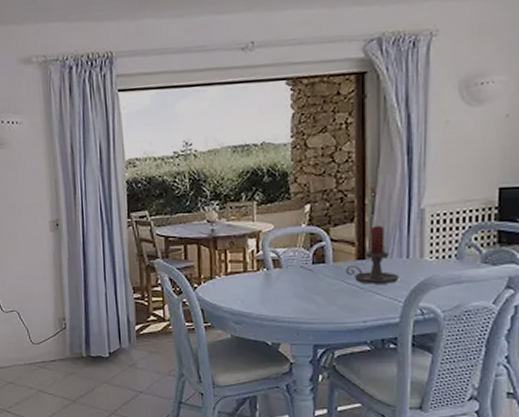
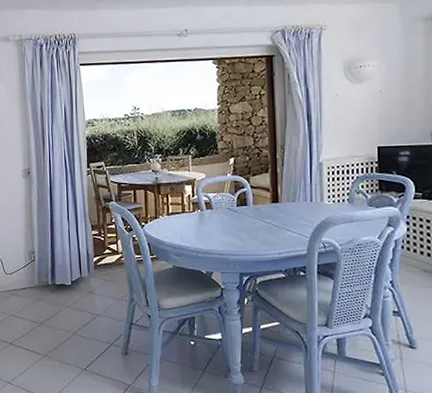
candle holder: present [346,225,400,284] -> none [263,175,306,223]

